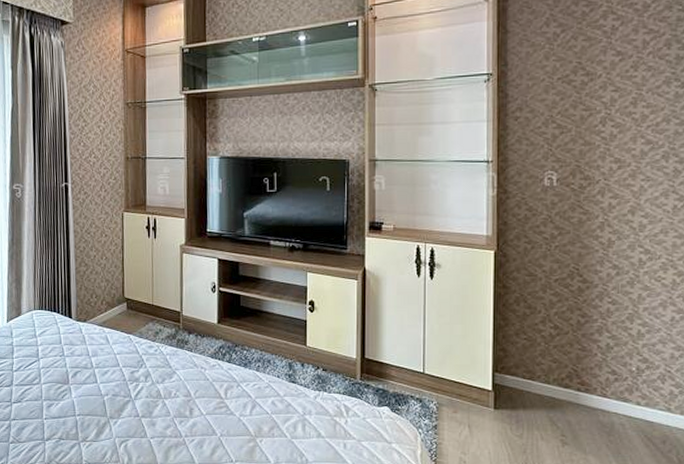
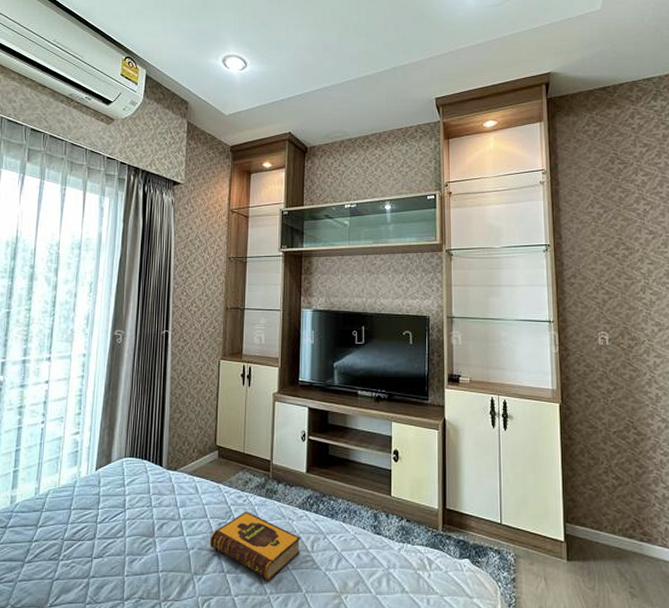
hardback book: none [123,361,214,425] -> present [209,511,301,581]

